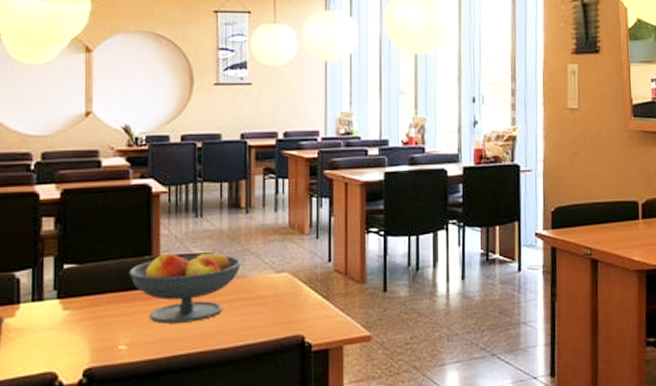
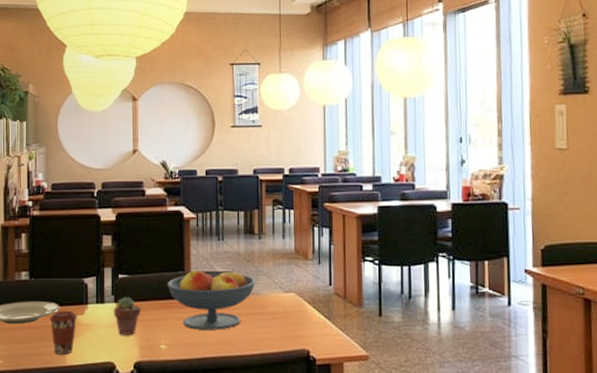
potted succulent: none [55,291,94,339] -> present [113,297,142,336]

